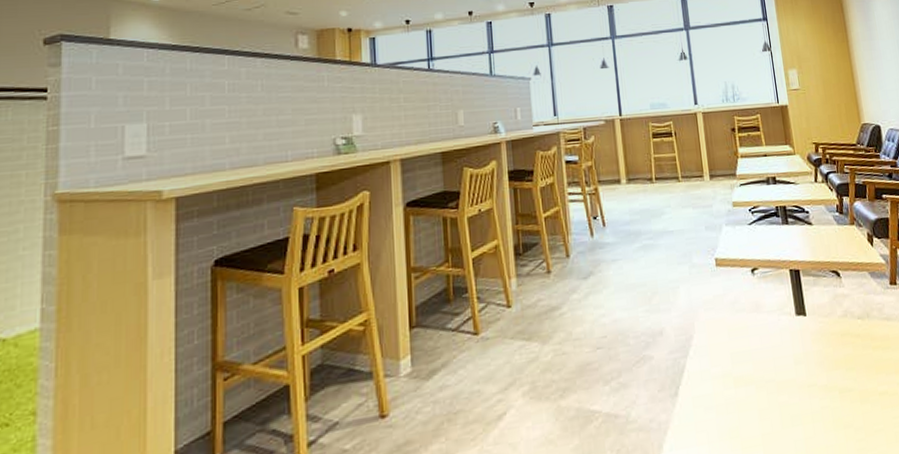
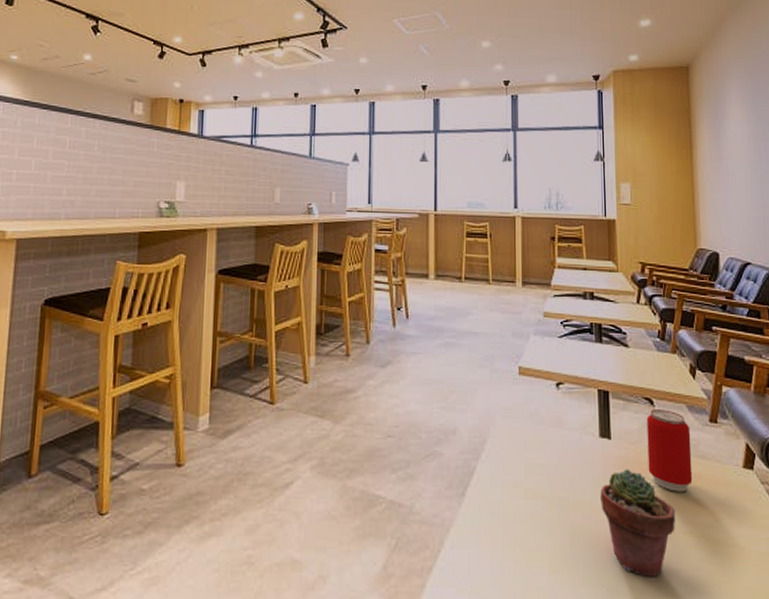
potted succulent: none [802,341,872,443] -> present [600,469,676,576]
beverage can: none [835,279,882,356] -> present [646,409,693,492]

